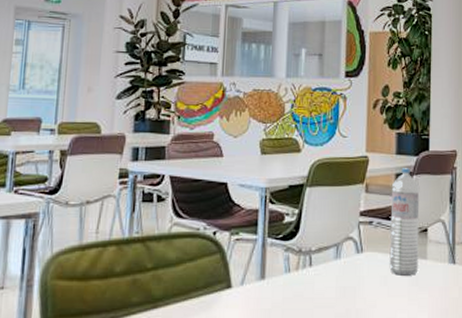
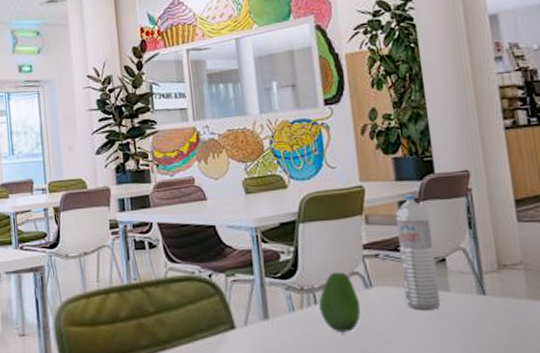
fruit: none [313,236,349,294] -> present [319,272,361,333]

